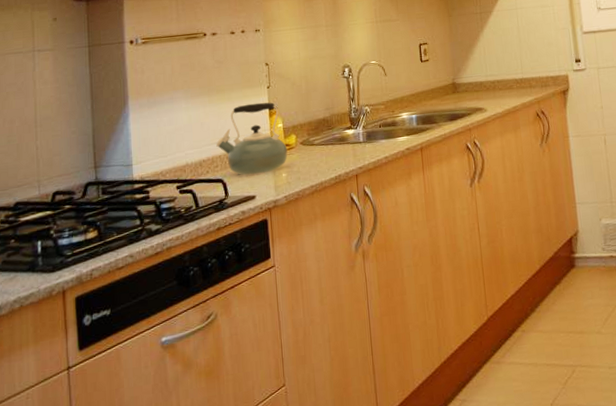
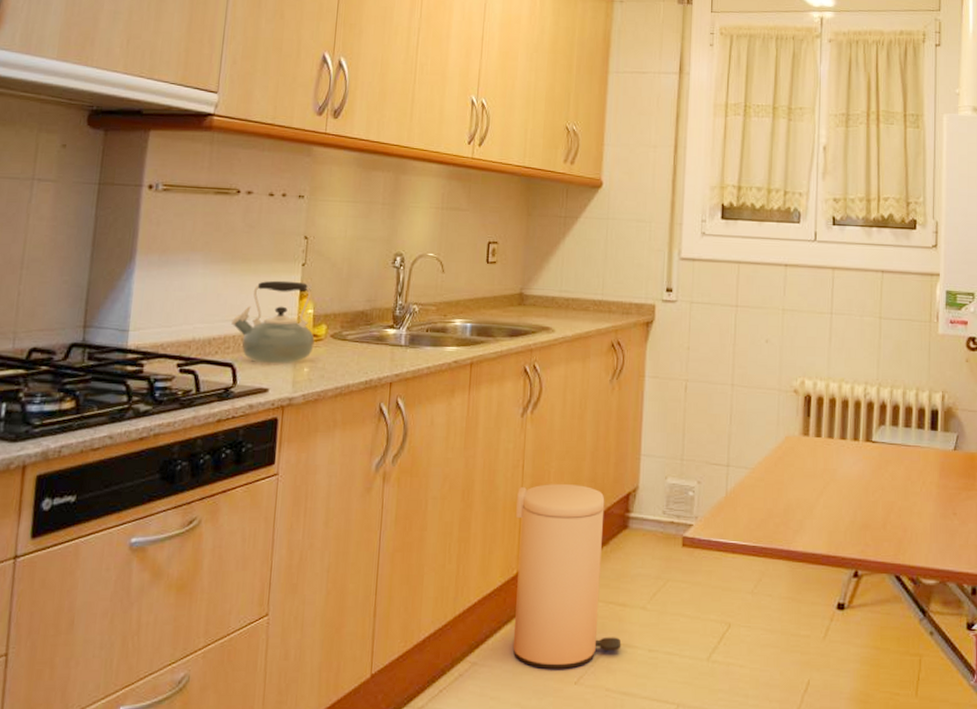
pedal bin: none [477,236,586,397] -> present [512,484,622,670]

